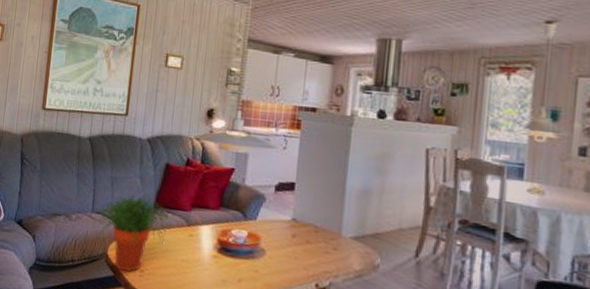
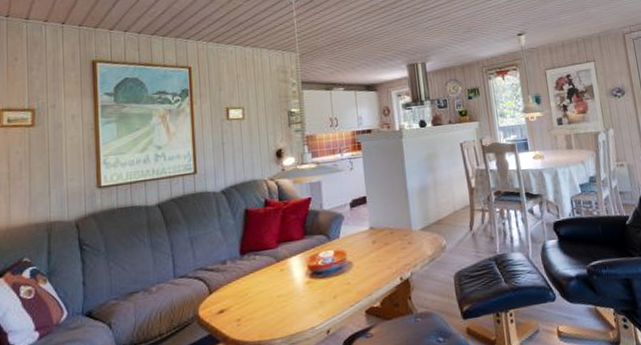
potted plant: present [90,194,172,273] -> none [172,245,262,328]

